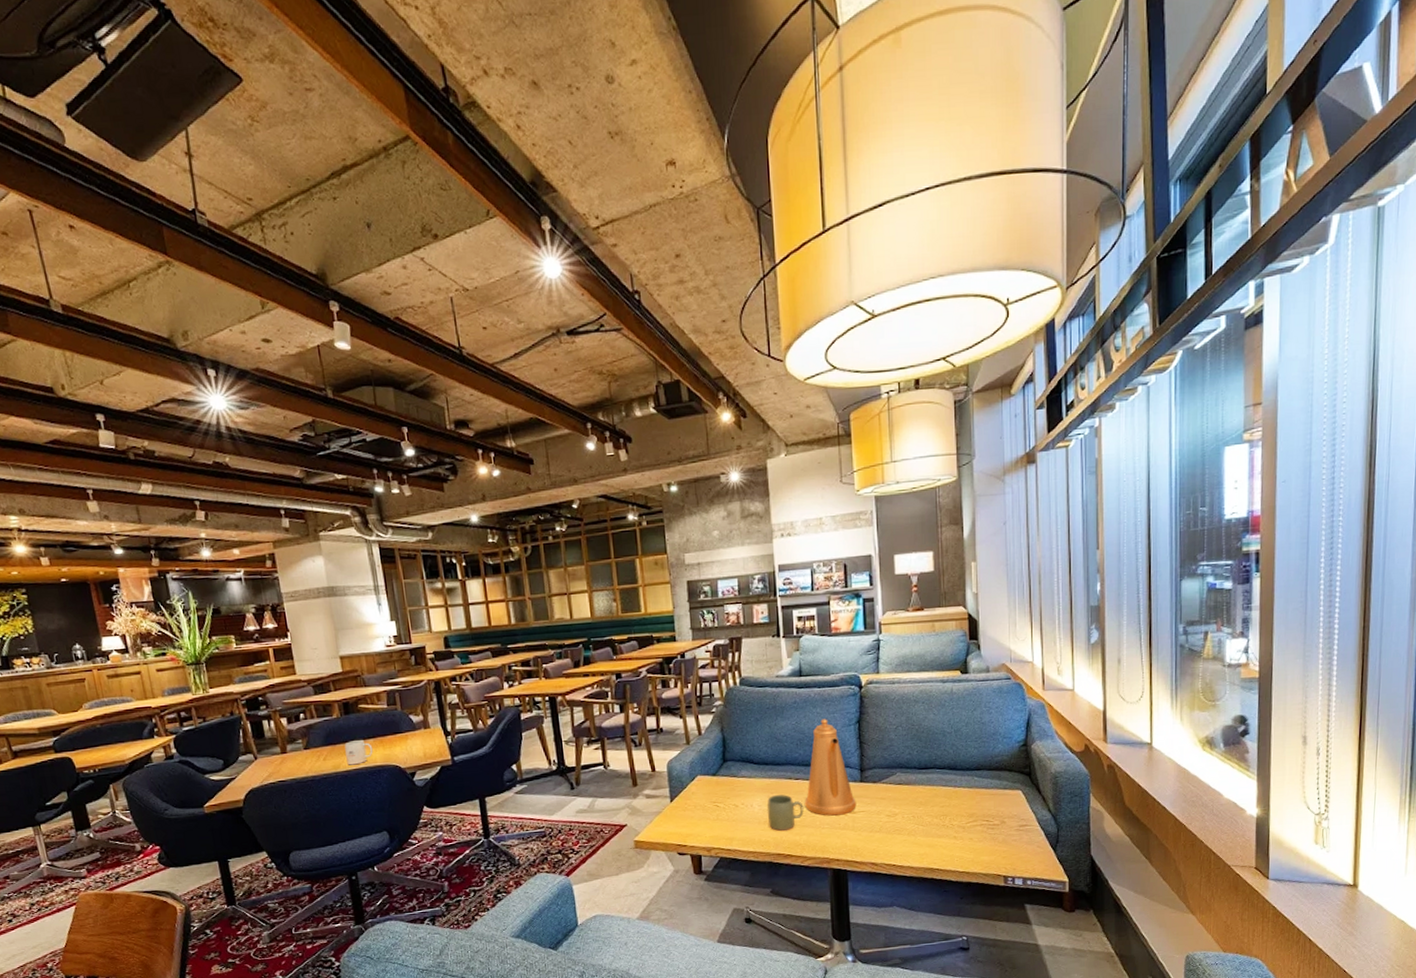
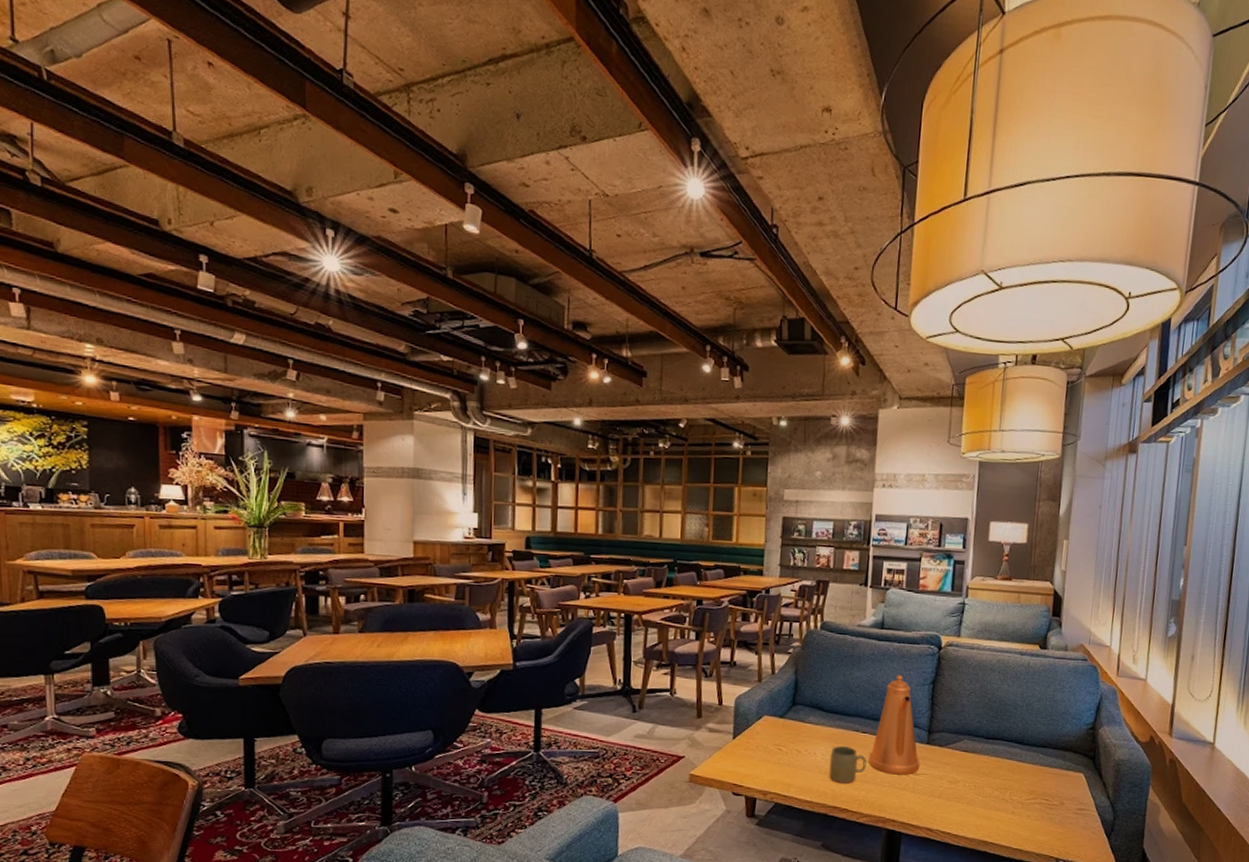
mug: present [344,739,373,765] -> none [401,630,432,656]

